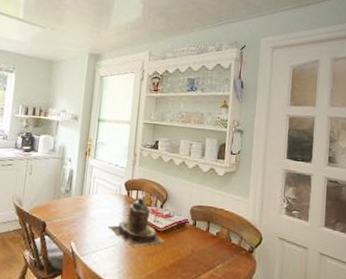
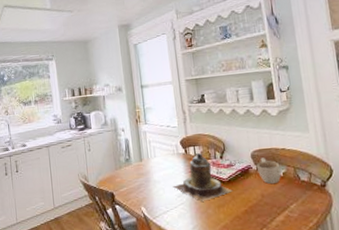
cup: none [193,214,216,242] -> present [257,157,281,184]

